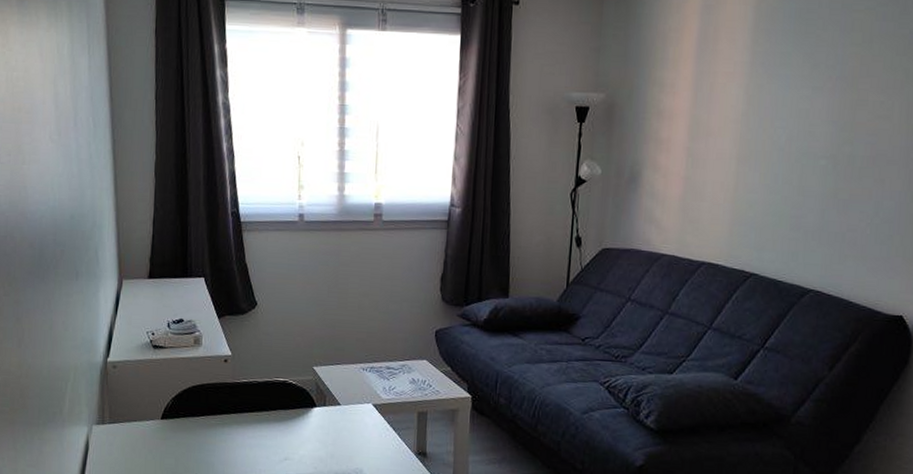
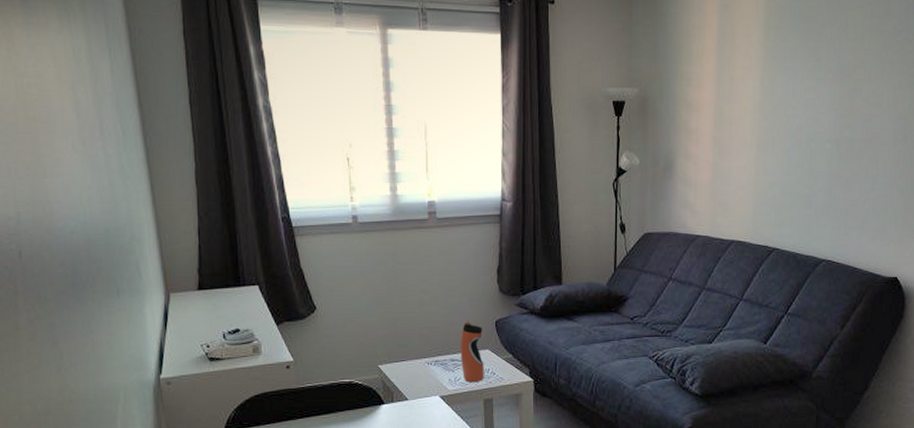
water bottle: none [396,328,422,393] -> present [460,320,484,382]

